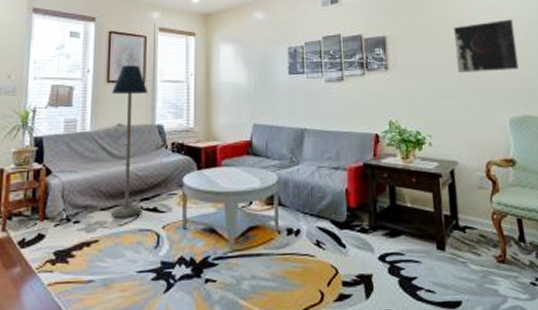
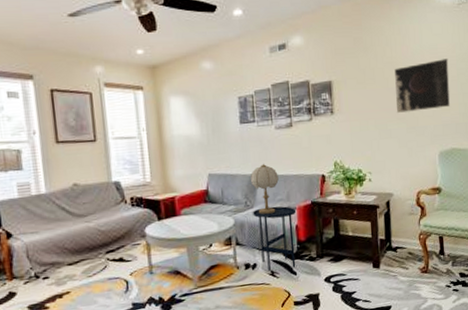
floor lamp: present [110,65,149,218] -> none [63,123,109,271]
table lamp: none [296,117,328,174] -> present [250,163,279,215]
side table: none [298,165,347,241] -> present [253,206,297,272]

